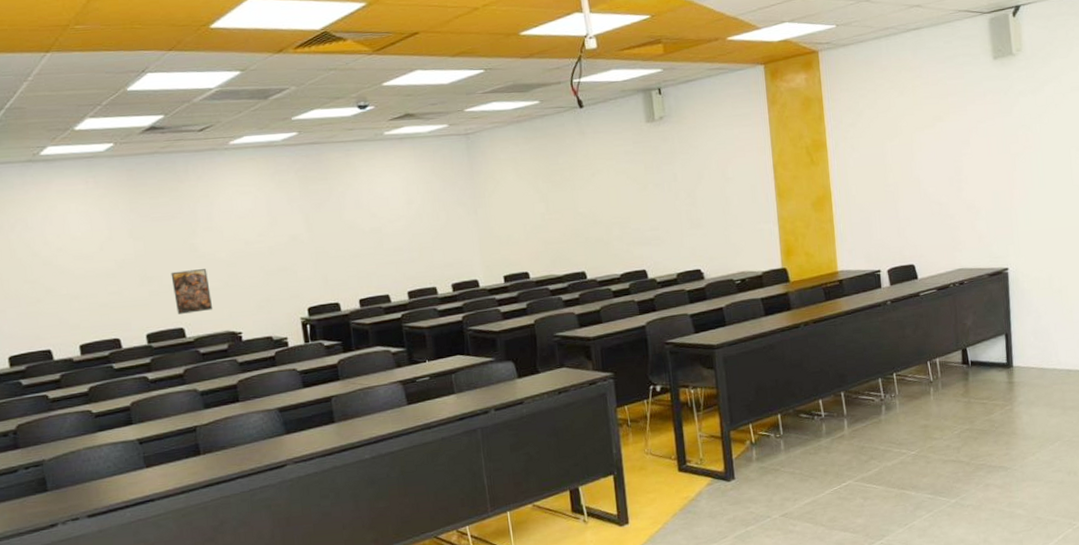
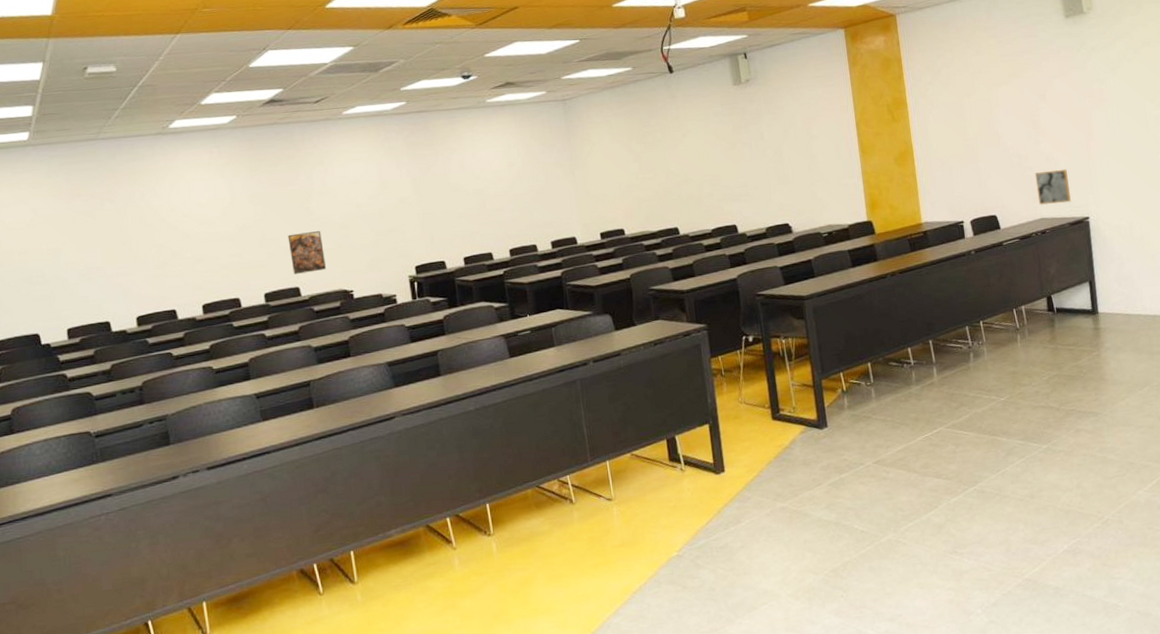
wall art: none [955,218,991,256] -> present [1034,169,1071,206]

